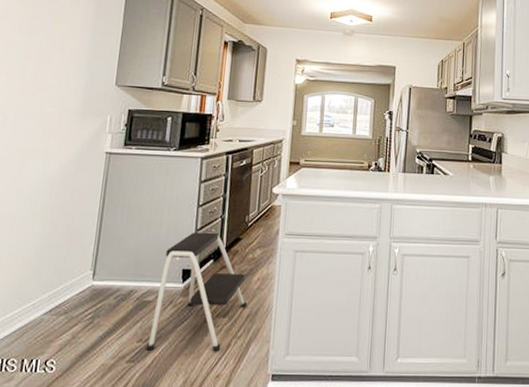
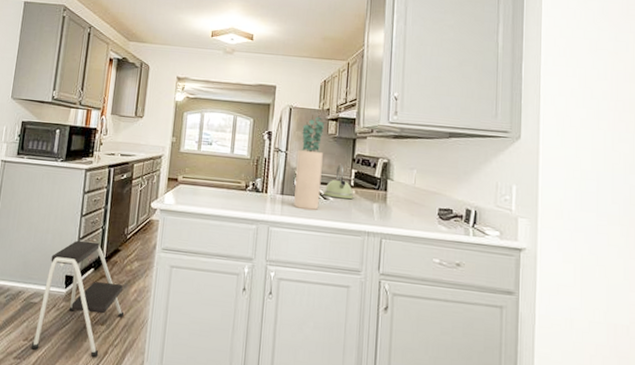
vase: none [416,92,443,187] -> present [294,113,325,211]
kettle: none [444,139,472,174] -> present [324,163,354,200]

